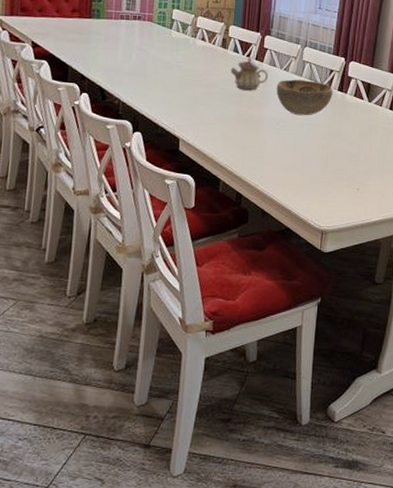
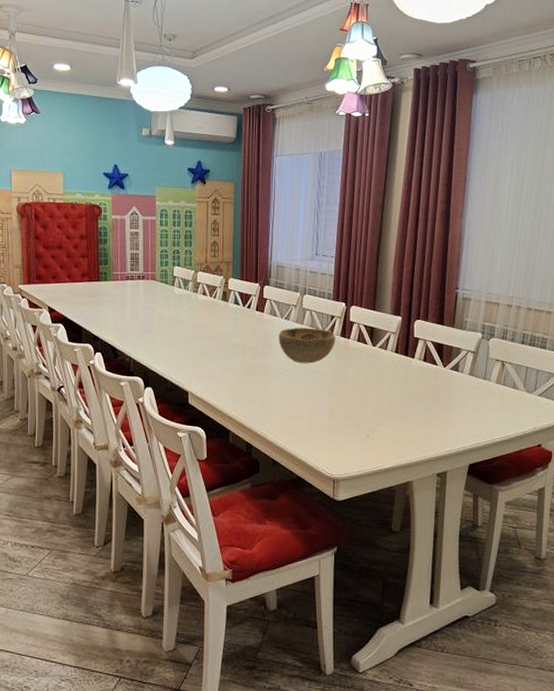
teapot: present [230,57,269,91] -> none [232,308,270,342]

